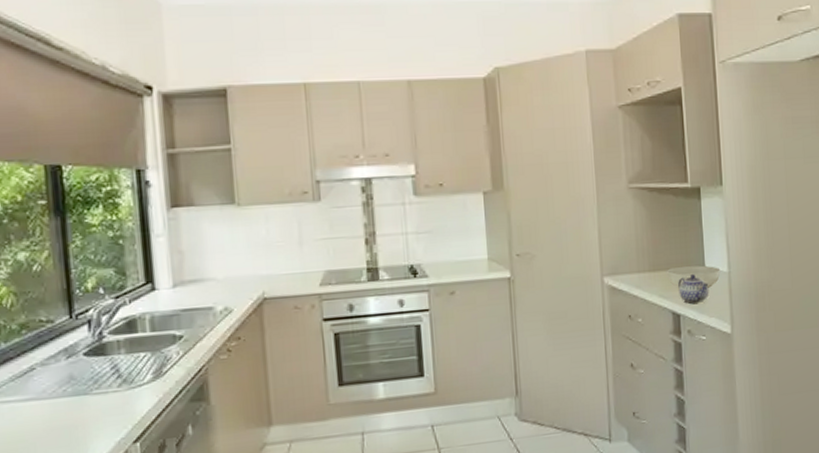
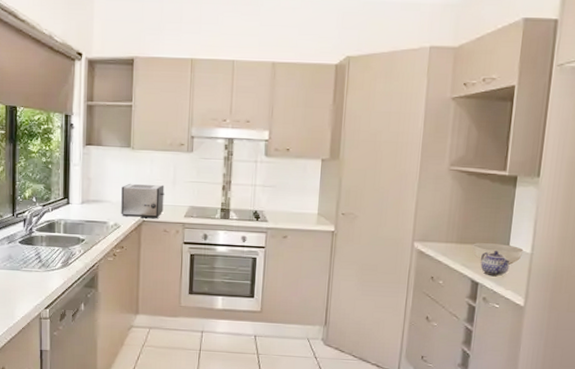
toaster: none [229,247,291,298] -> present [121,183,165,219]

